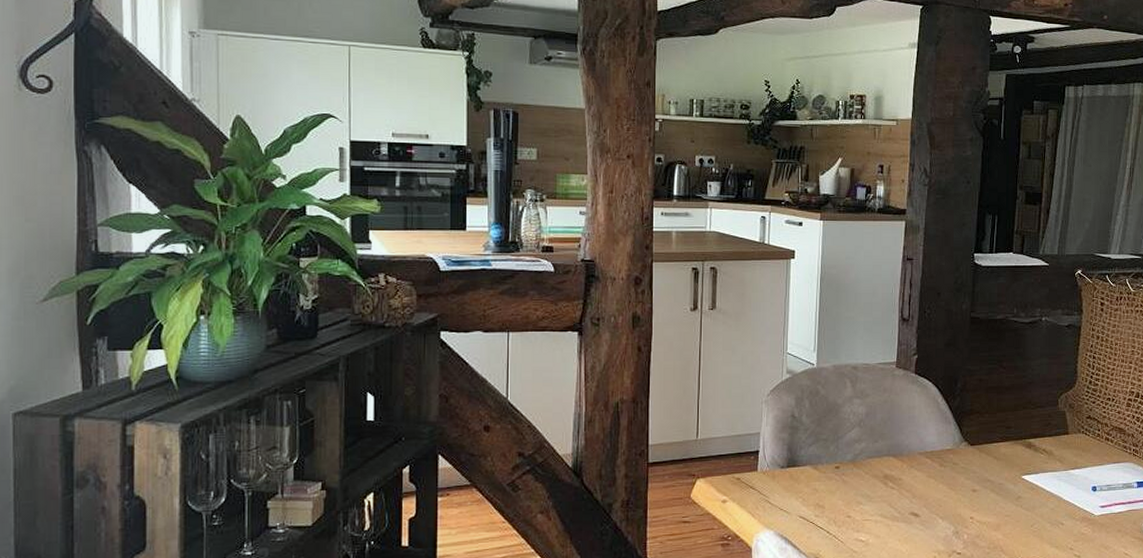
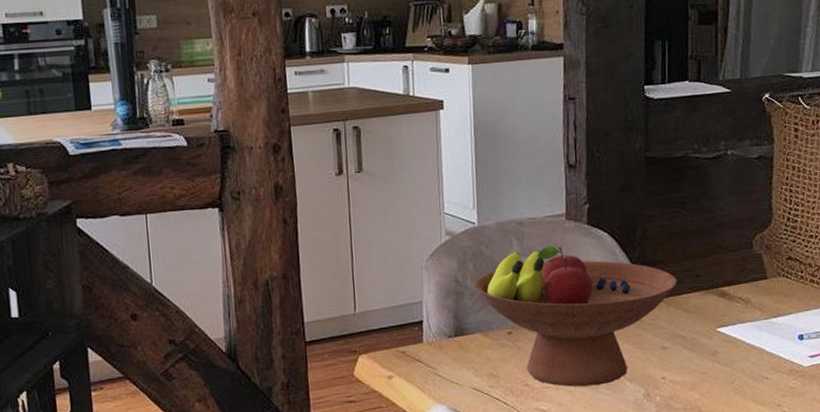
fruit bowl: none [808,390,990,522] -> present [474,245,677,387]

